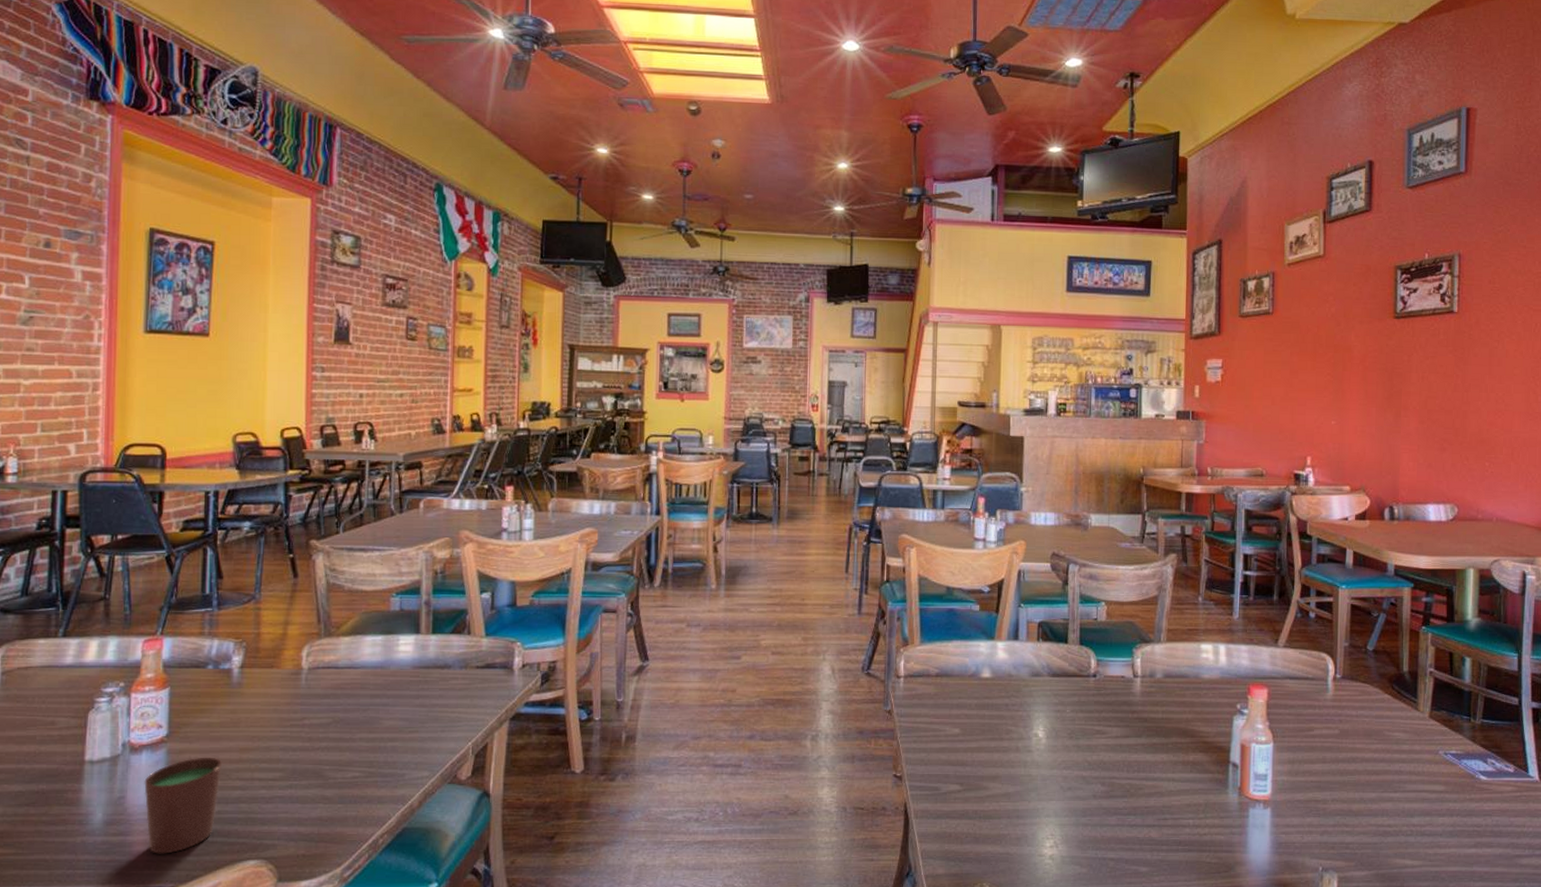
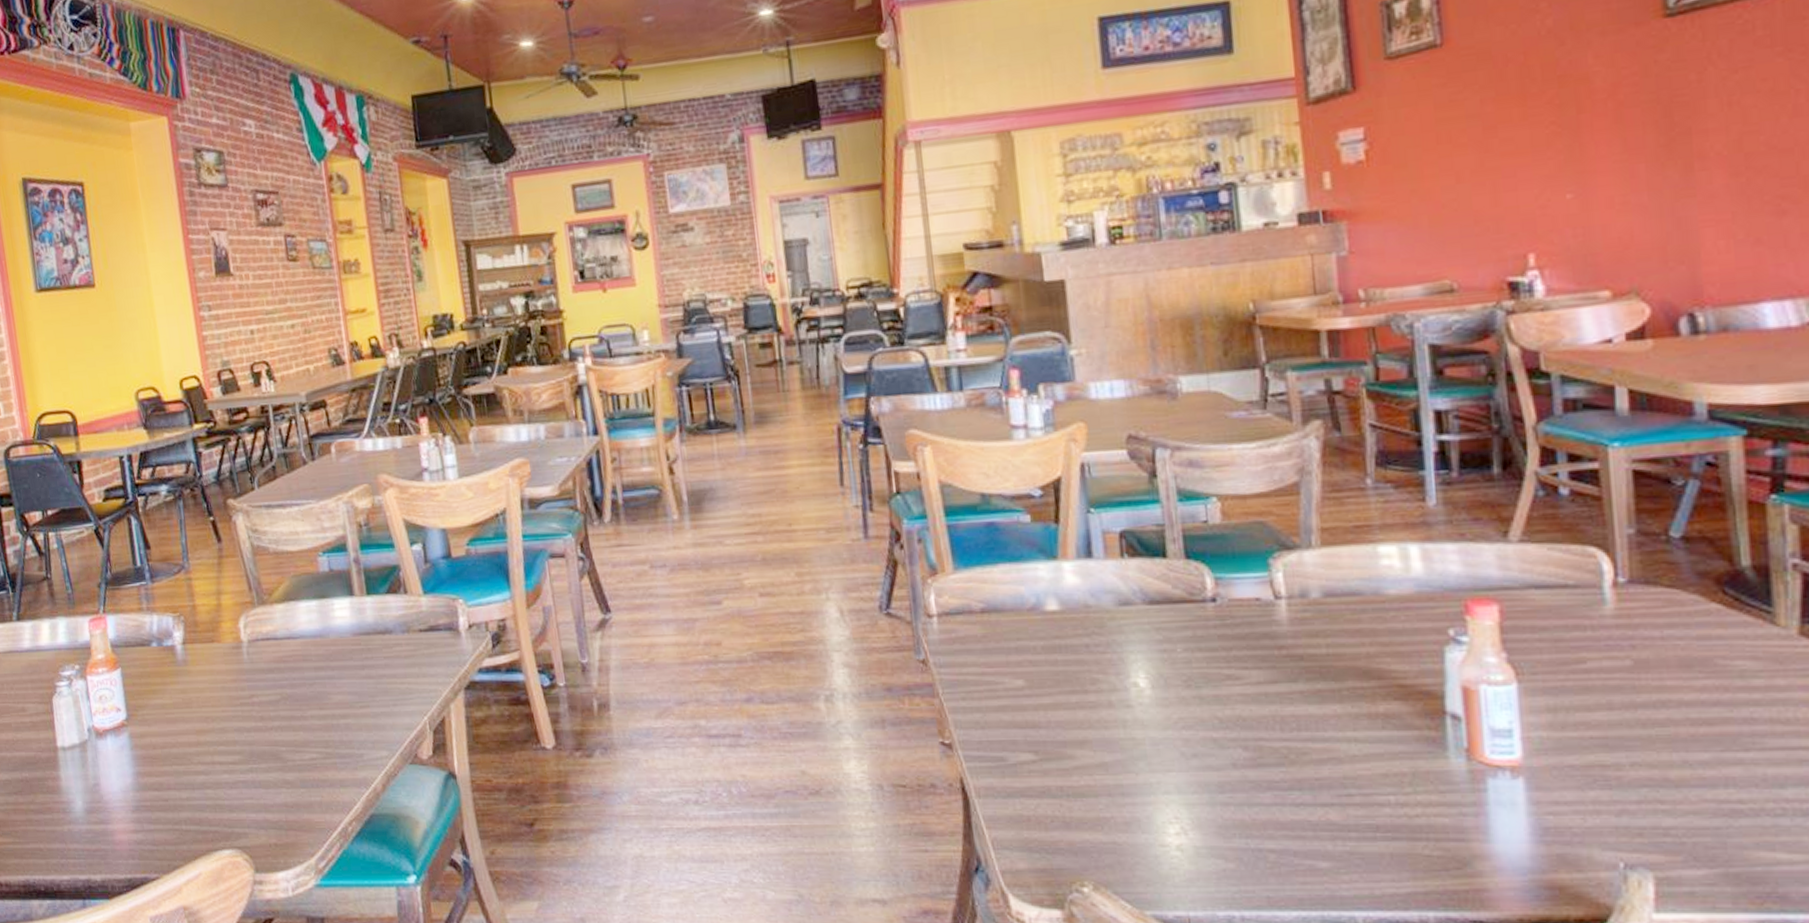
cup: present [144,757,223,854] -> none [113,740,185,843]

